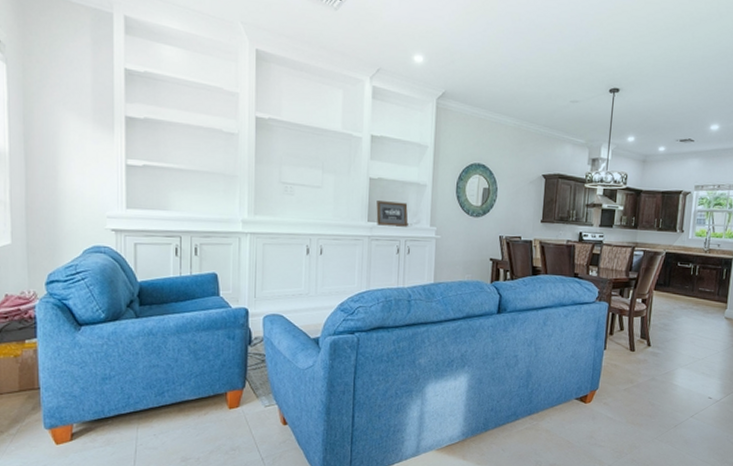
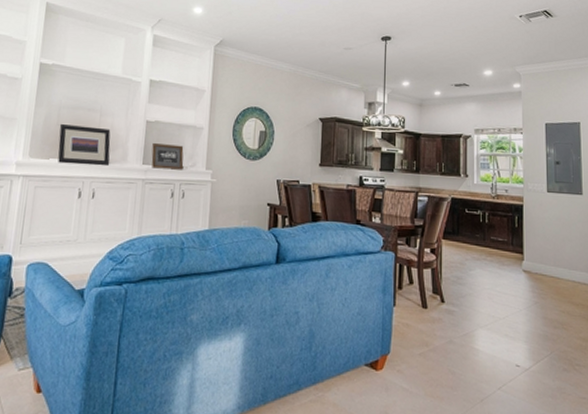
picture frame: none [282,182,336,224] -> present [58,124,111,167]

